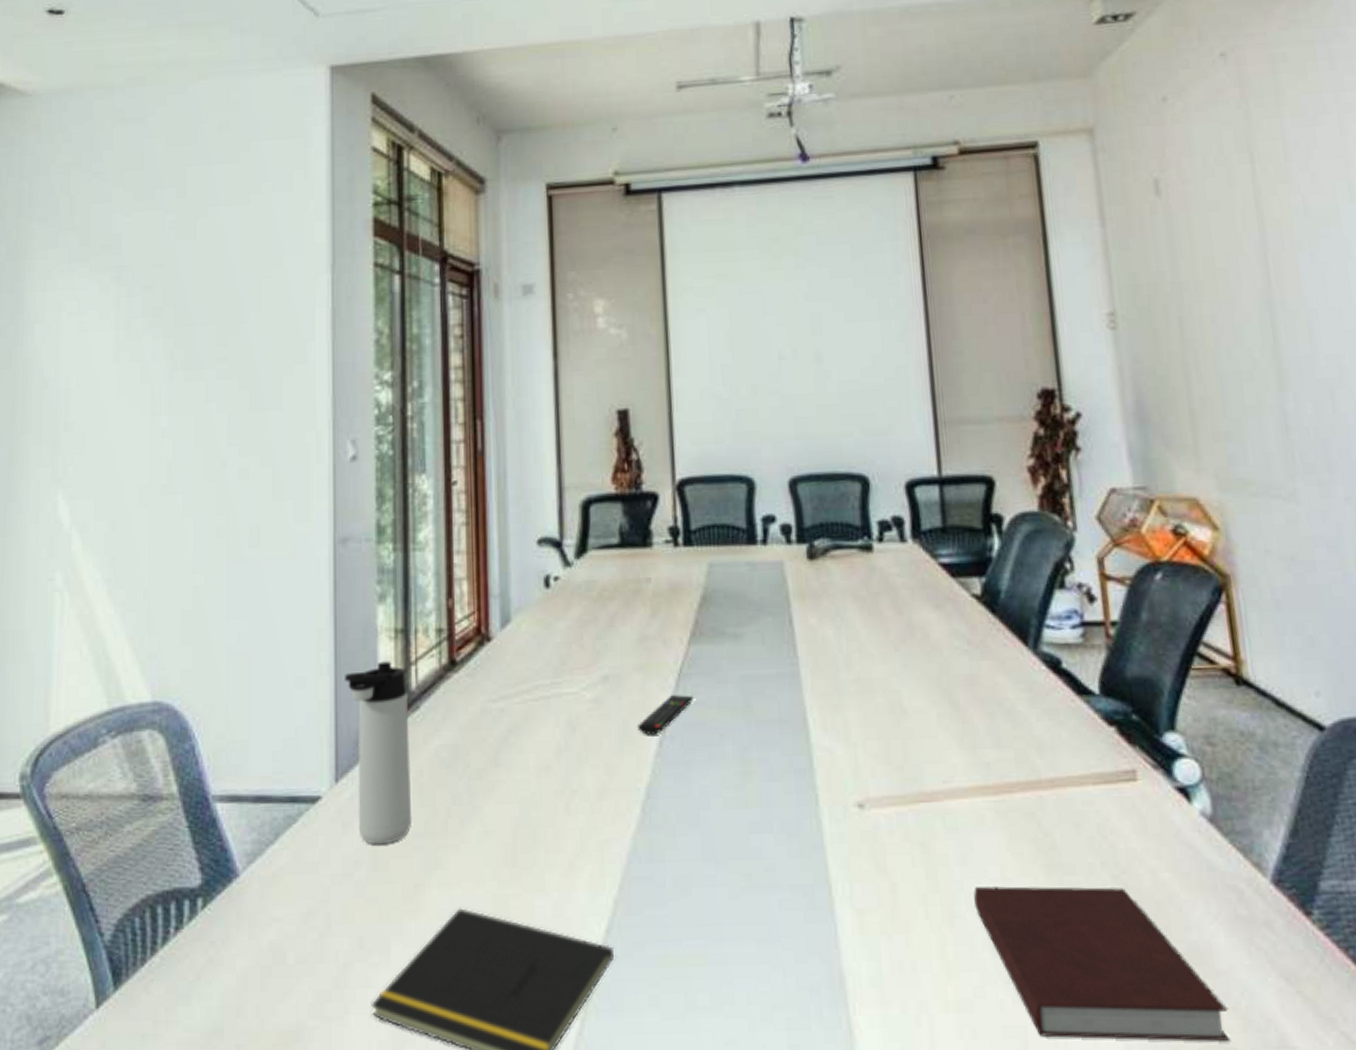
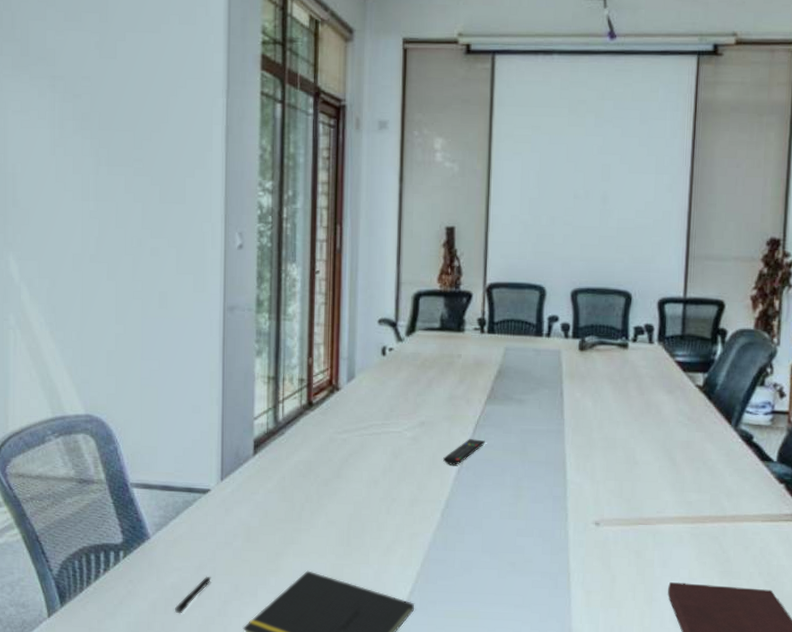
pen: none [275,927,325,989] -> present [175,576,211,614]
thermos bottle: present [345,661,412,845] -> none [230,399,276,525]

